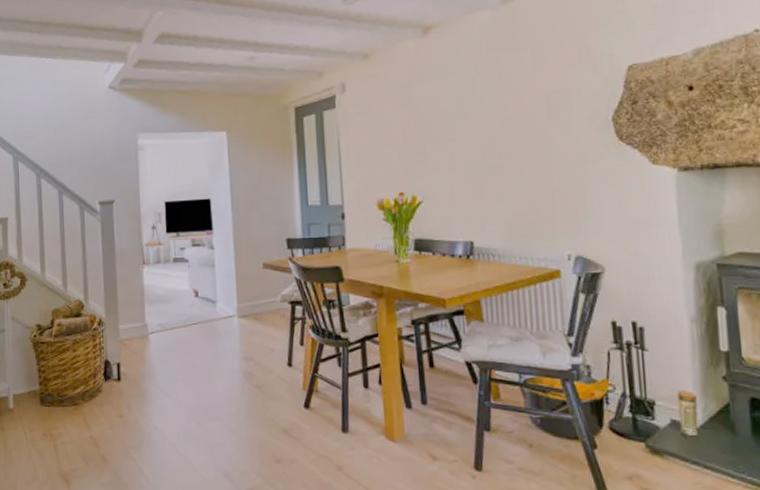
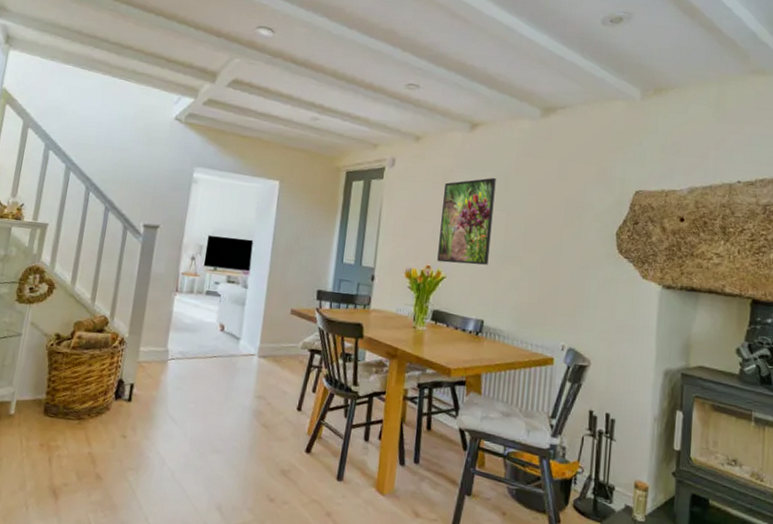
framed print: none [405,82,468,187] -> present [437,177,496,265]

